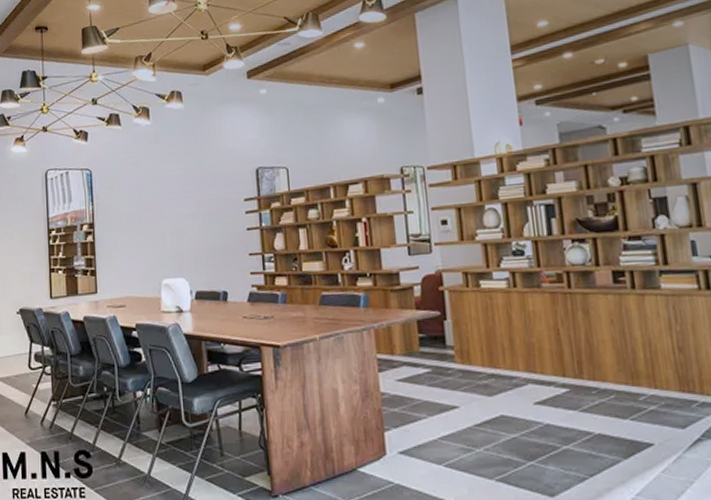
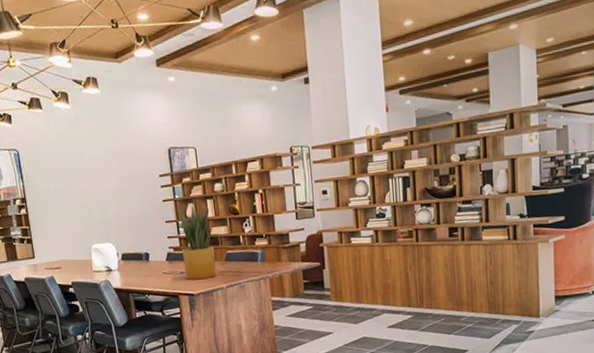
planter: none [262,235,308,328] -> present [176,205,216,280]

